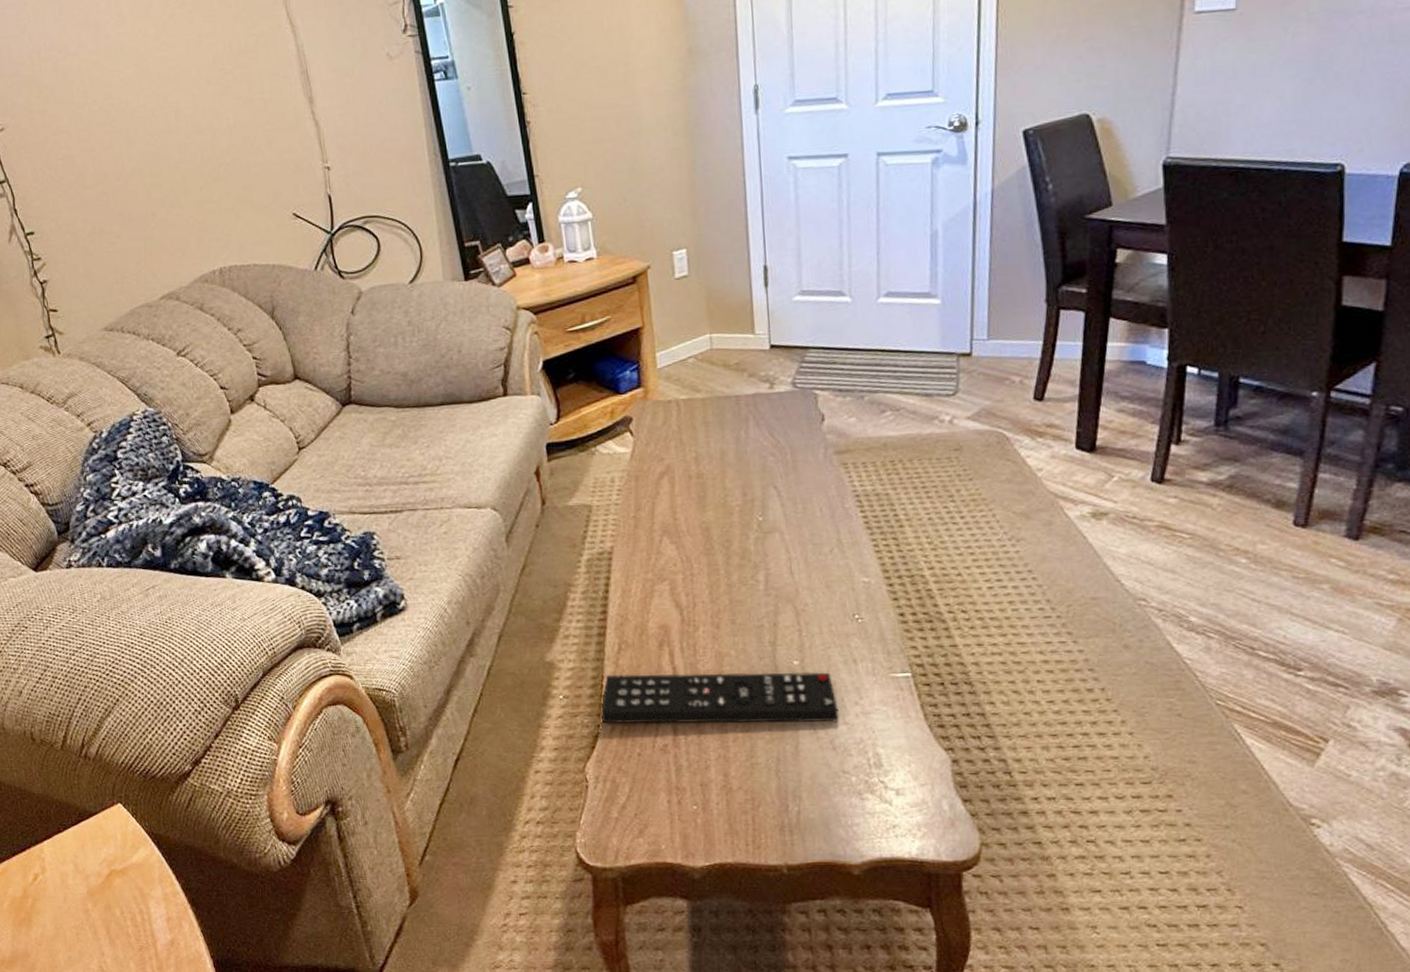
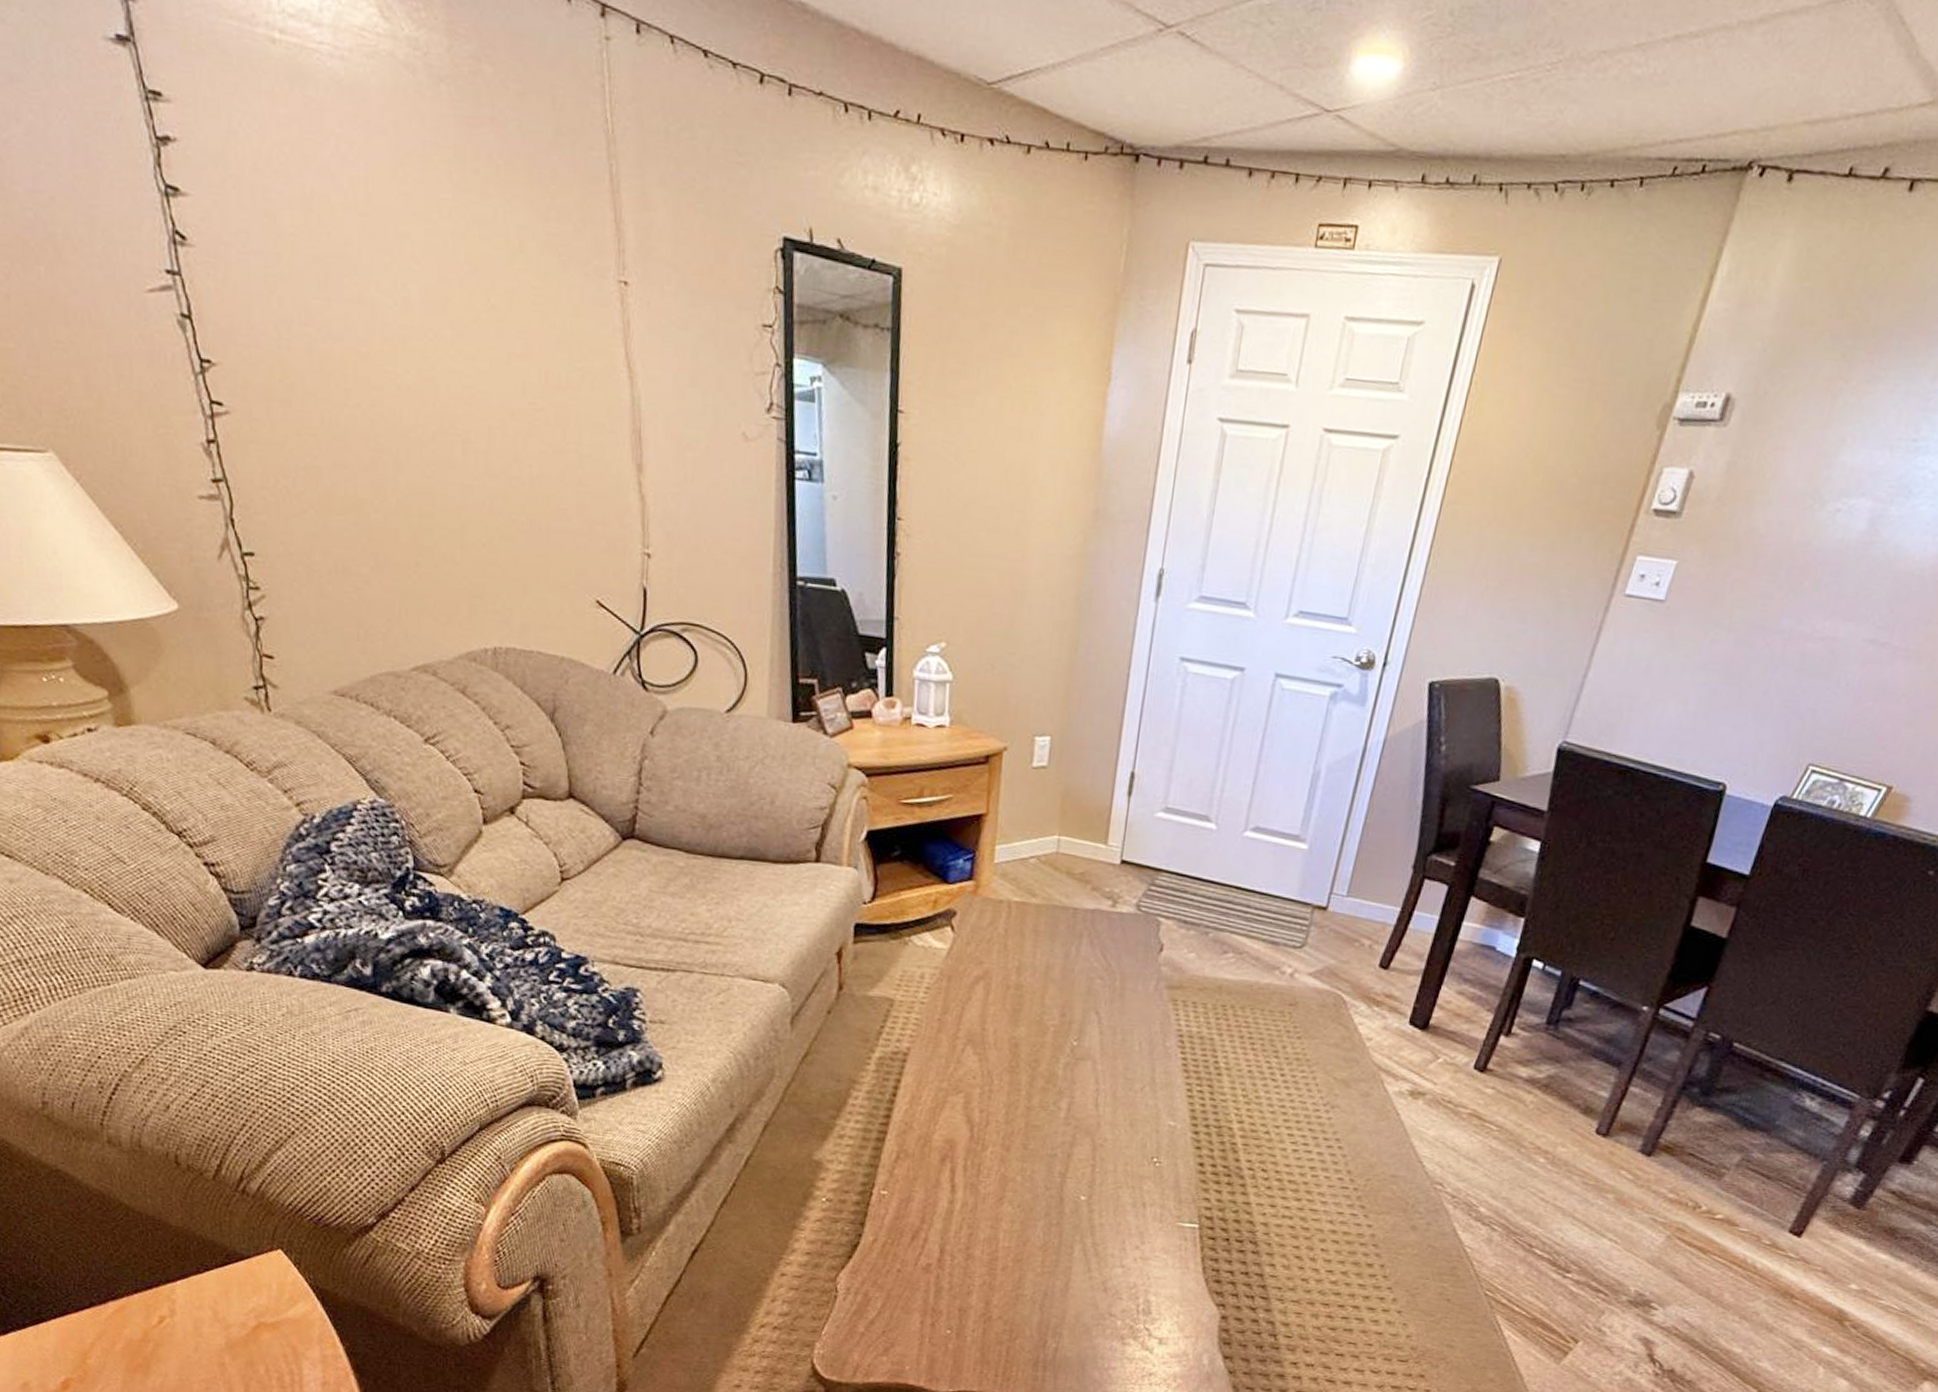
remote control: present [601,672,839,724] -> none [864,1183,1118,1264]

